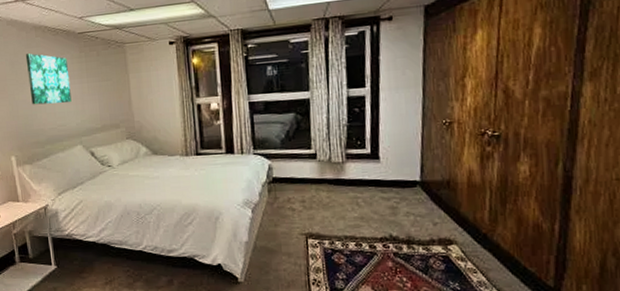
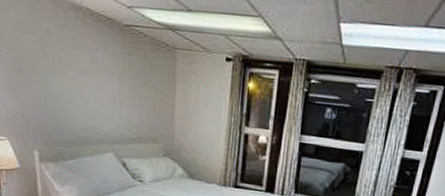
wall art: present [25,53,72,105] -> none [60,37,109,104]

